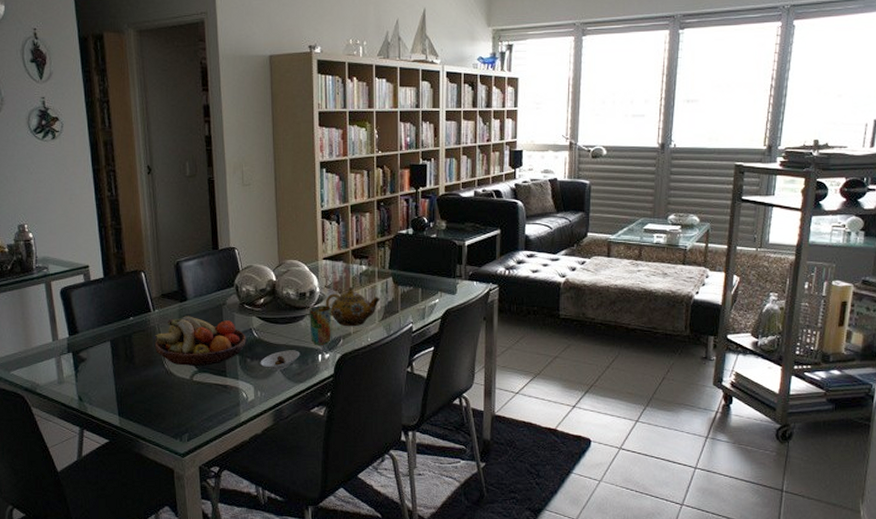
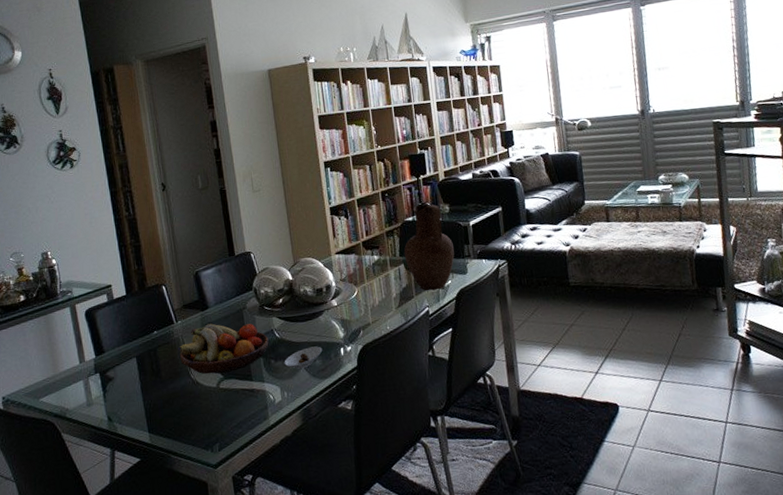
cup: present [309,305,331,345] -> none [327,298,351,339]
teapot: present [325,286,380,327] -> none [341,277,395,318]
vase: none [393,218,445,307] -> present [403,203,455,291]

